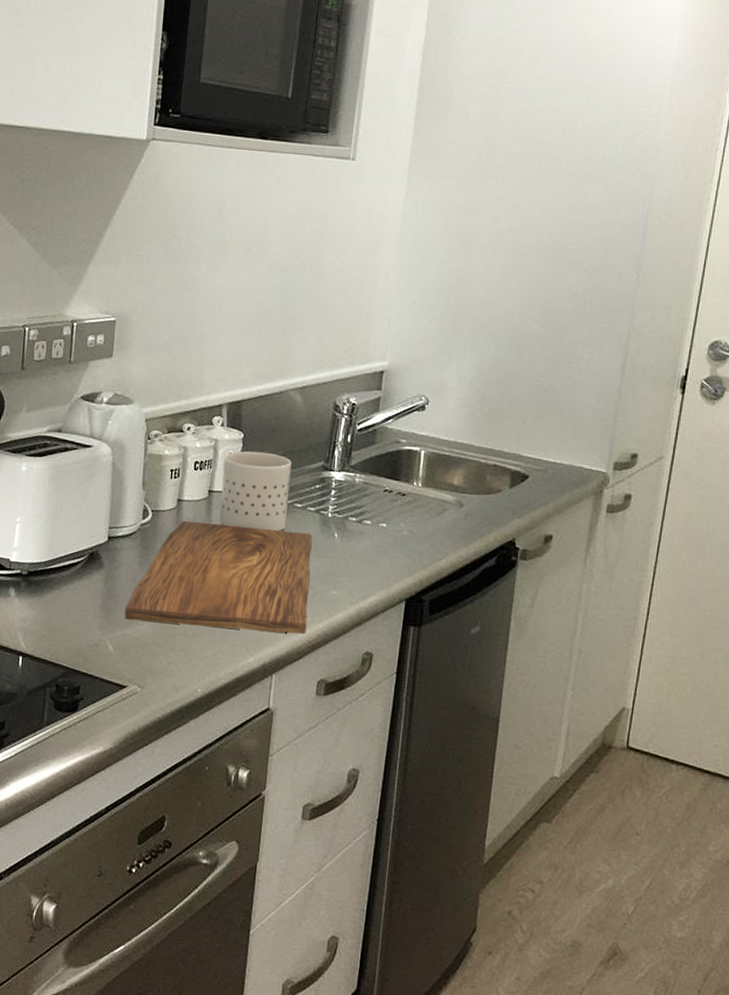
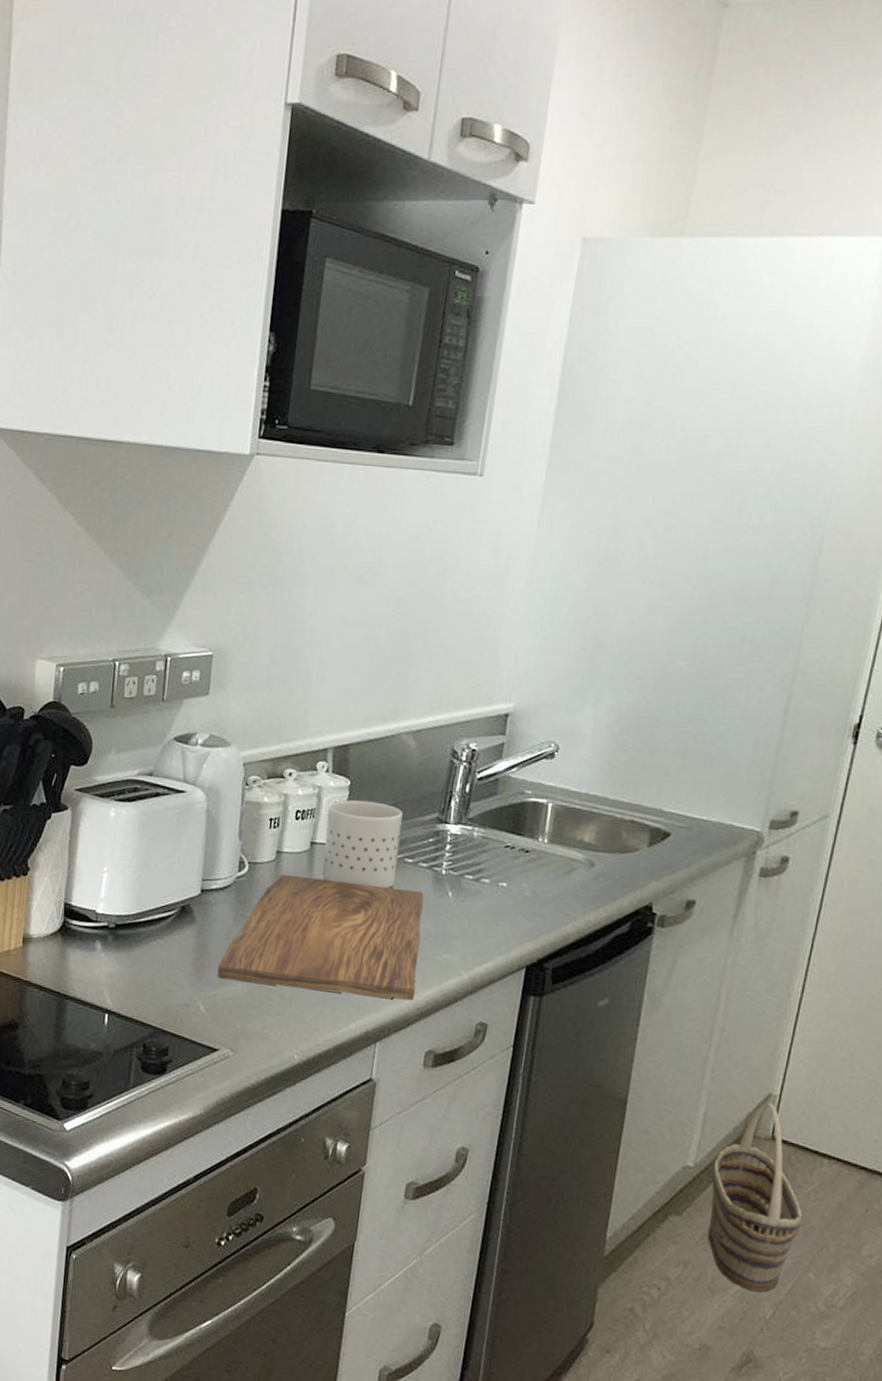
basket: none [575,715,657,890] -> present [708,1102,803,1292]

